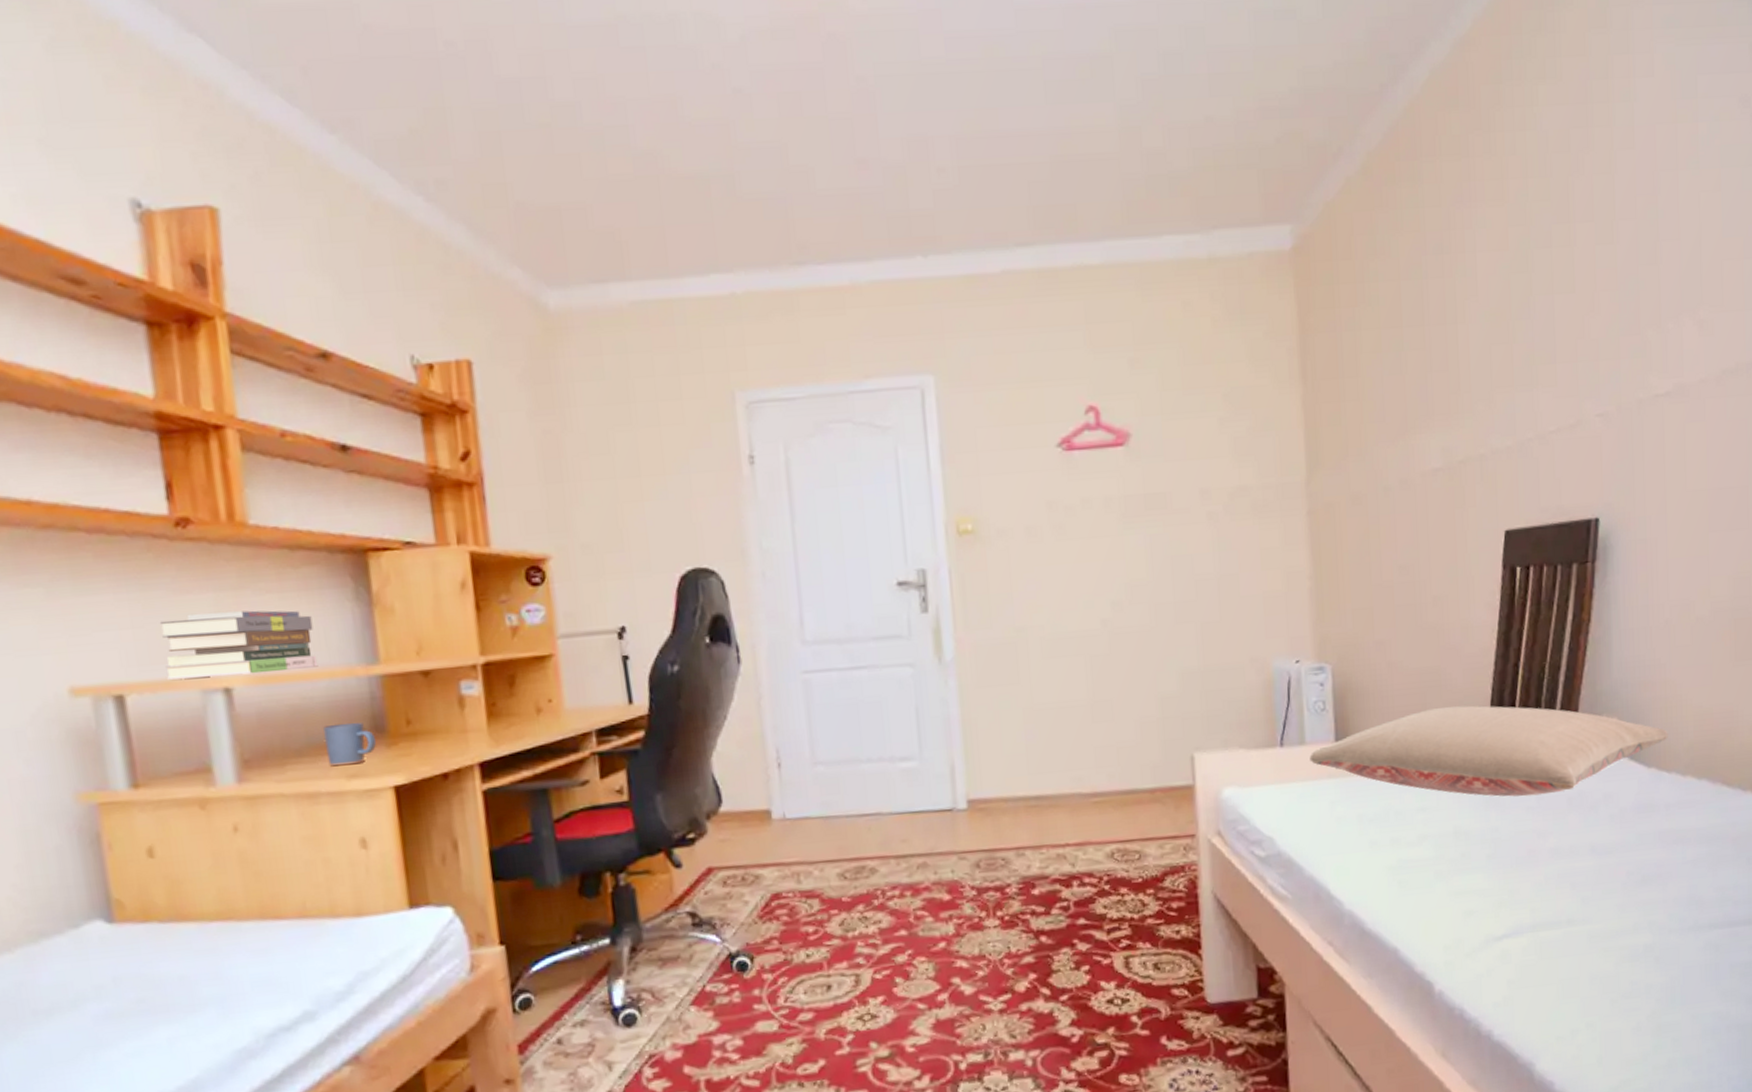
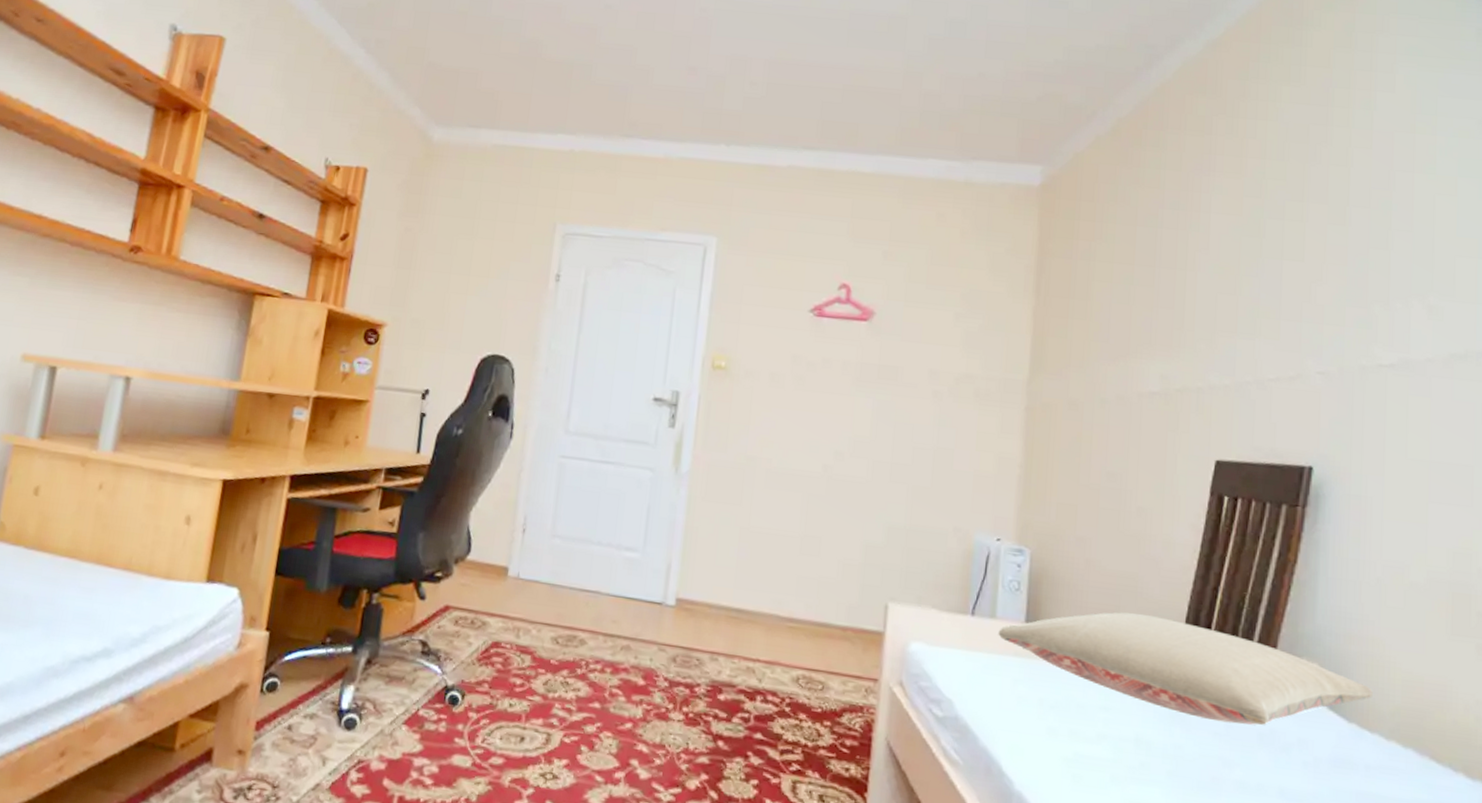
books: present [160,610,318,680] -> none [90,316,202,374]
mug: present [323,722,377,767] -> none [181,421,221,456]

